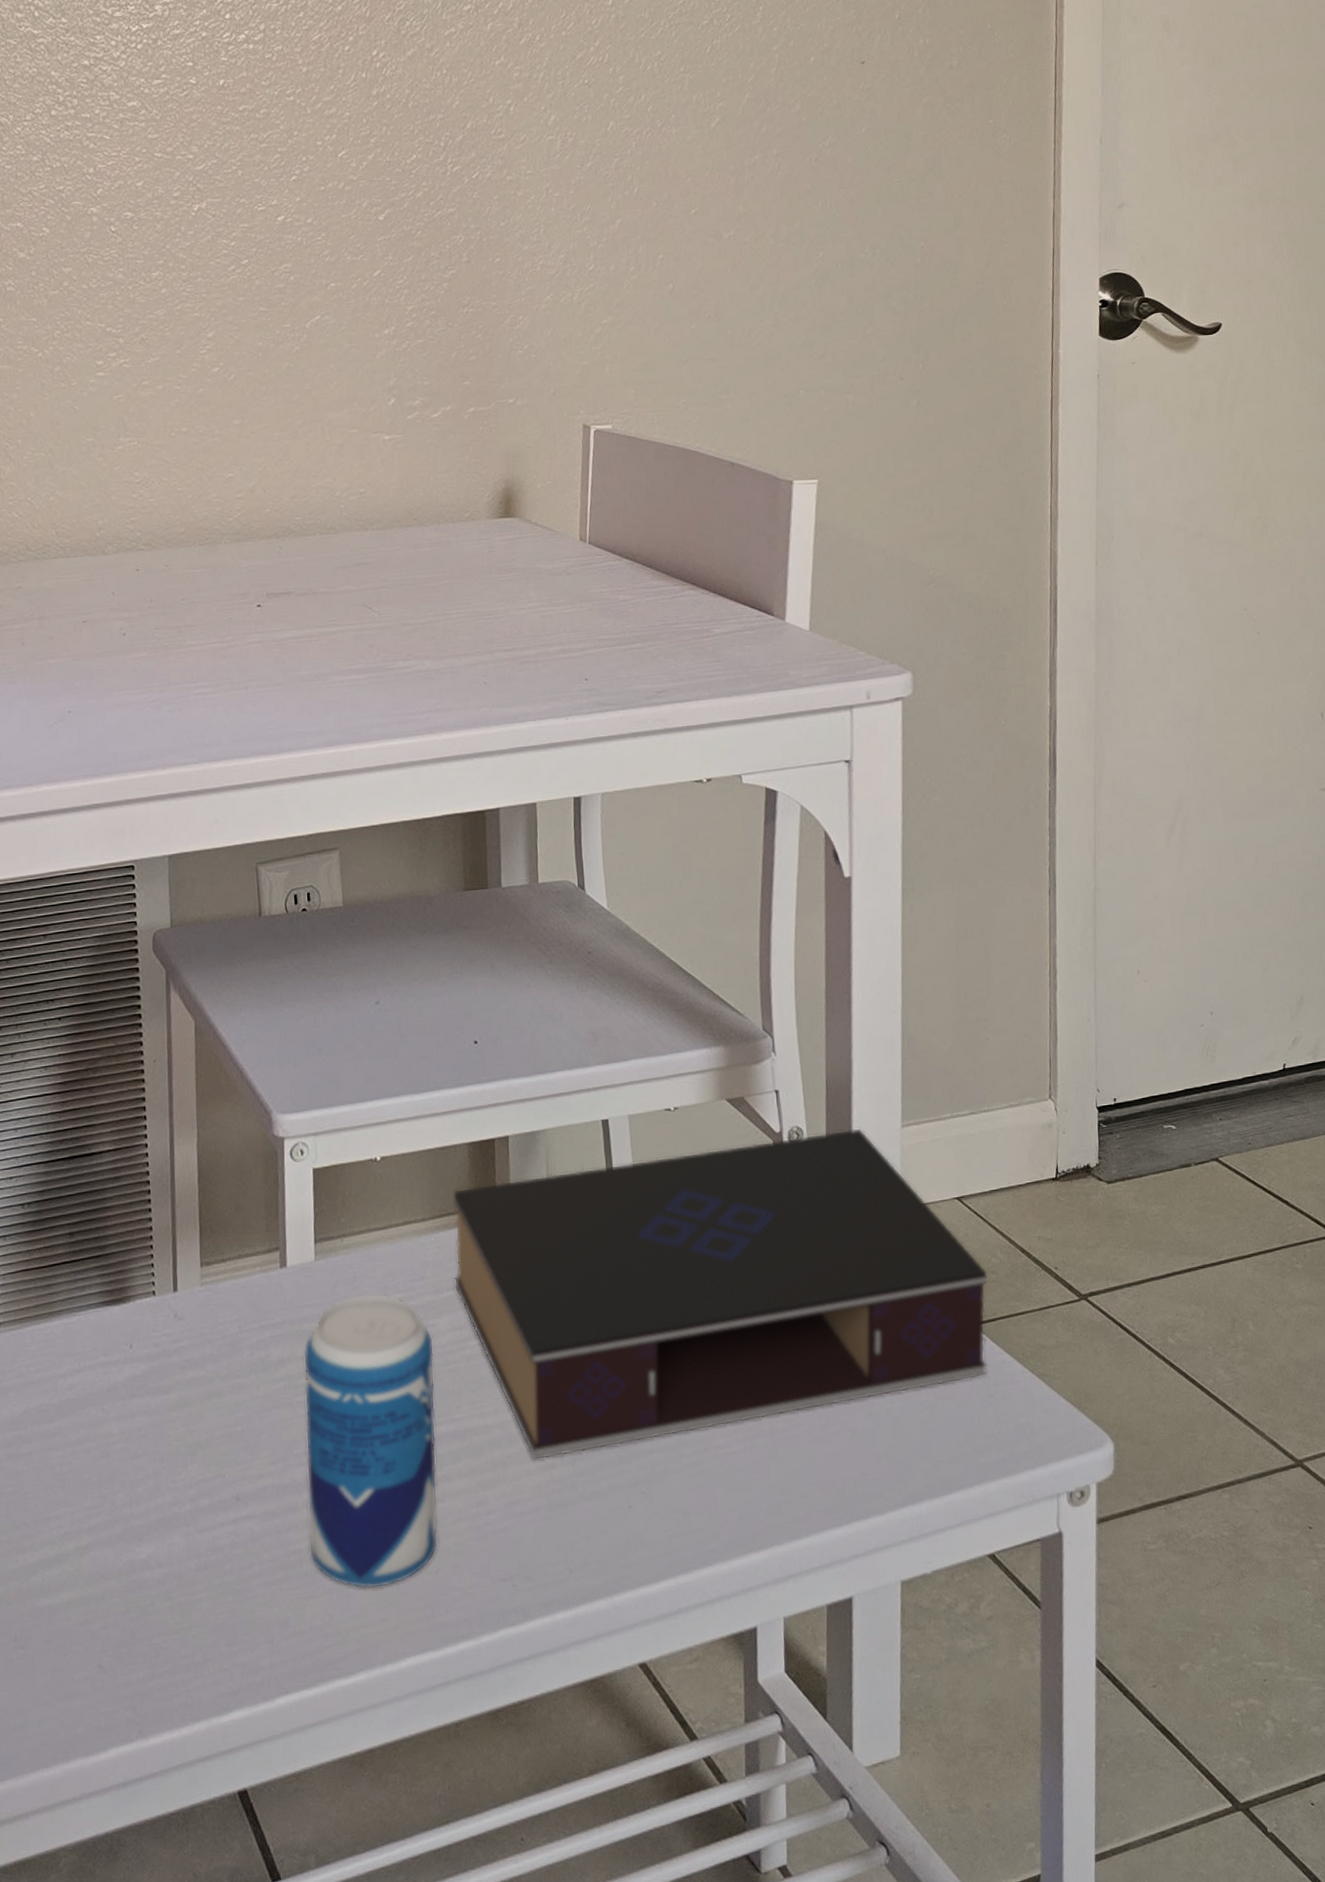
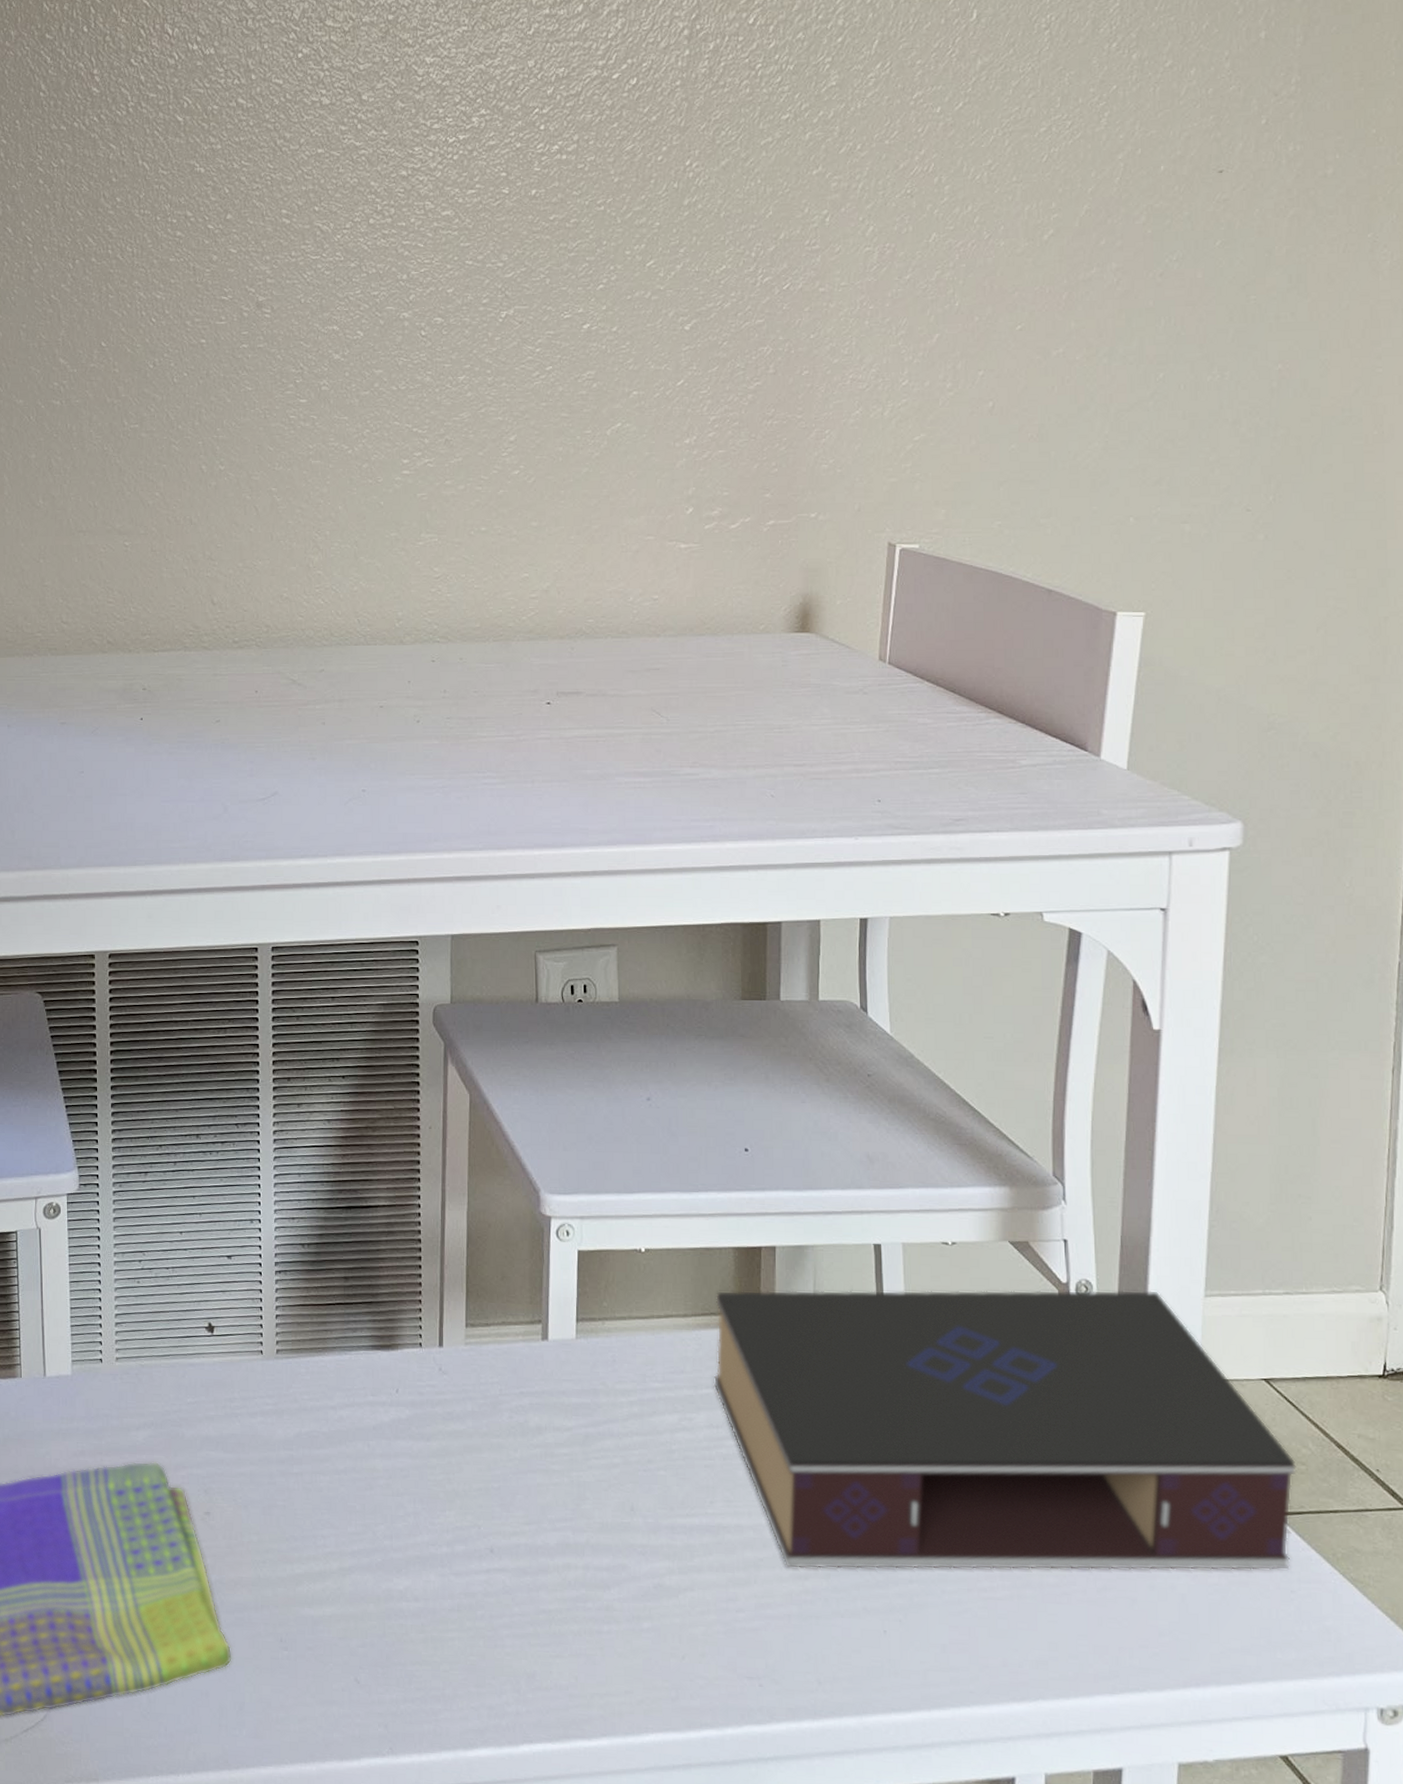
beverage can: present [303,1293,439,1589] -> none [558,1377,691,1661]

